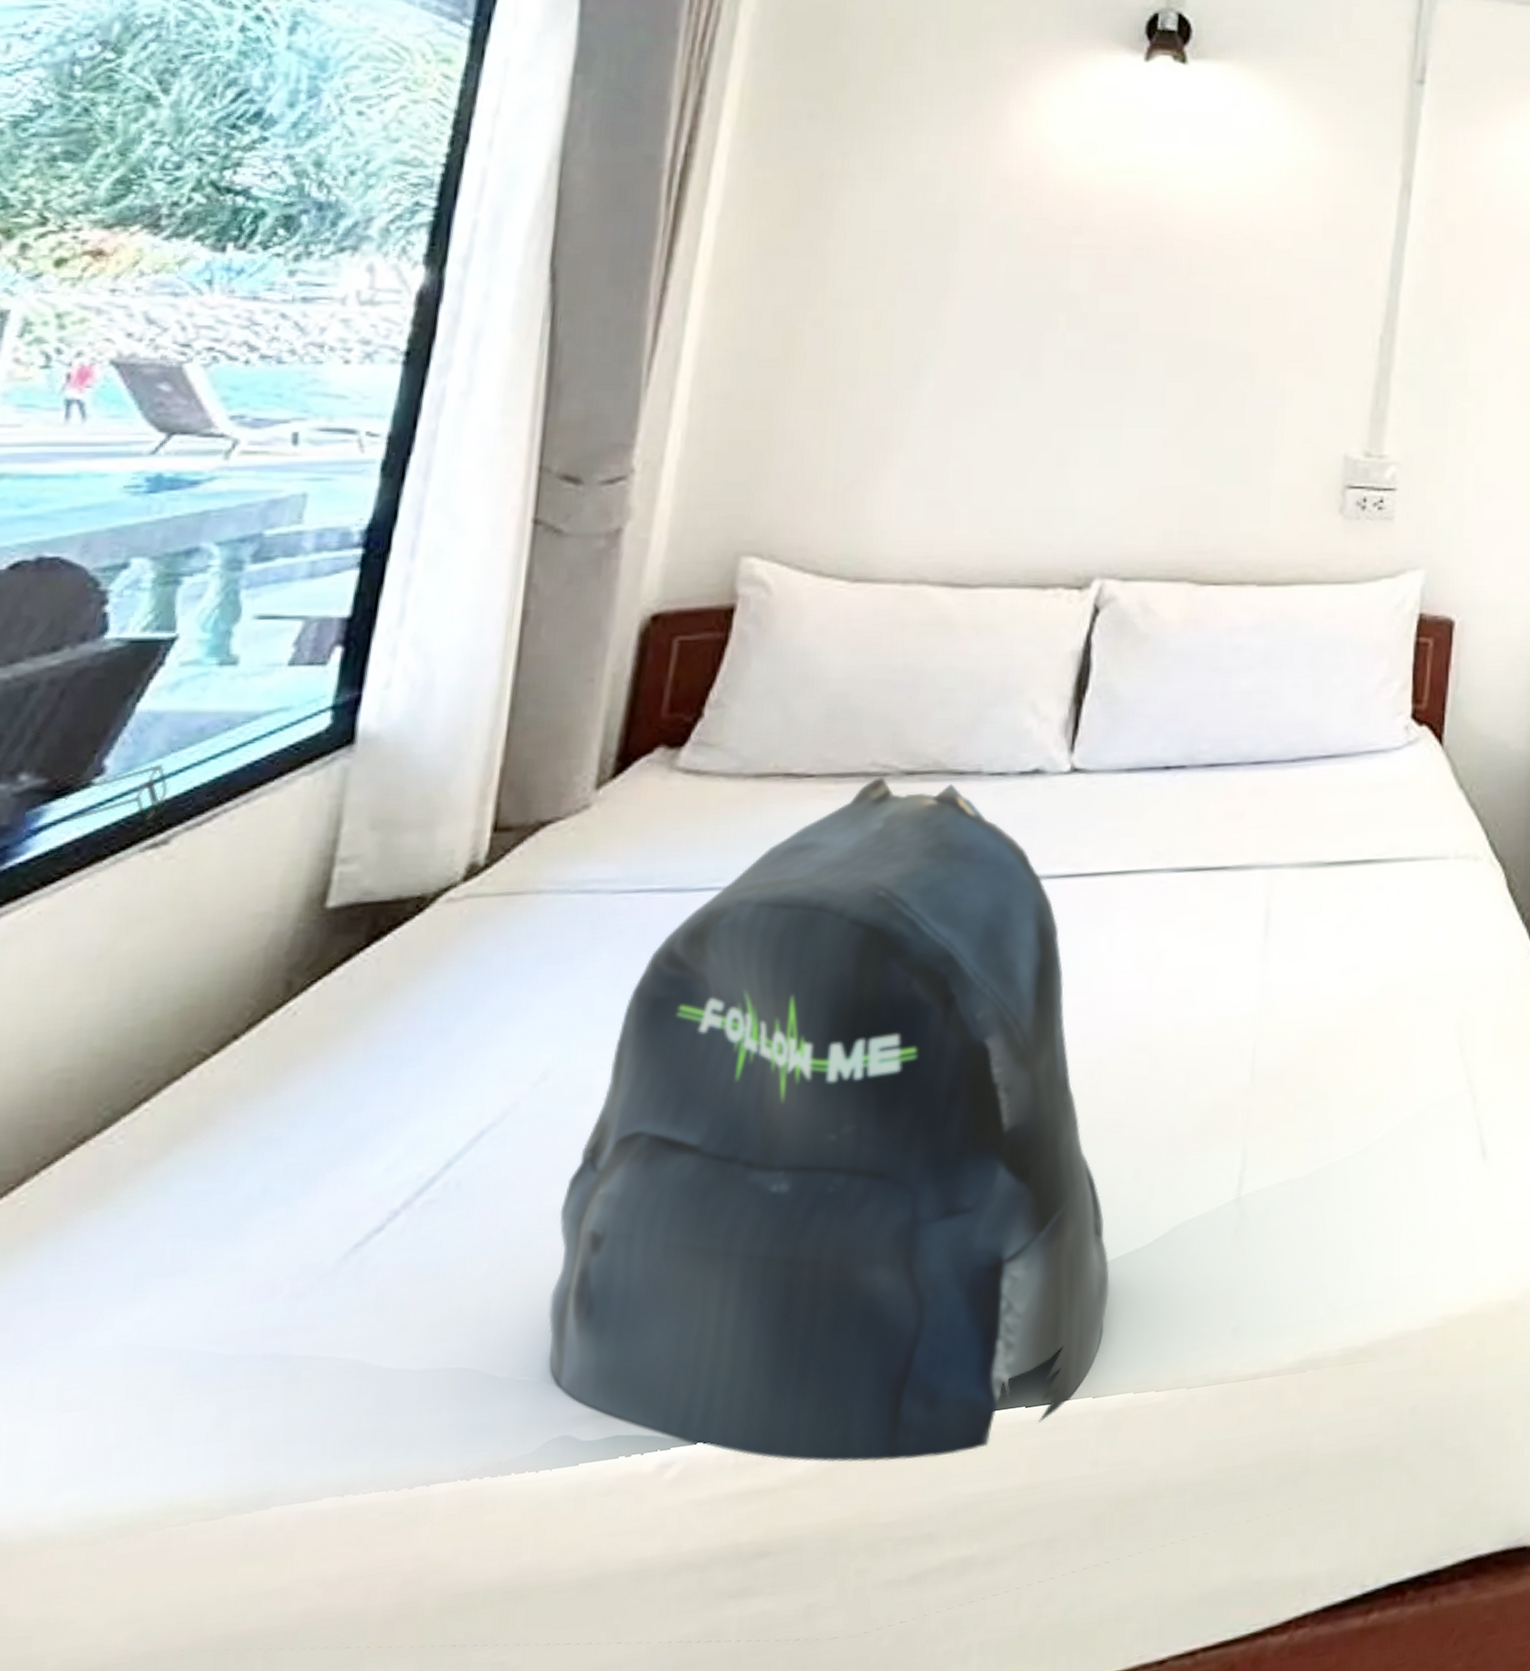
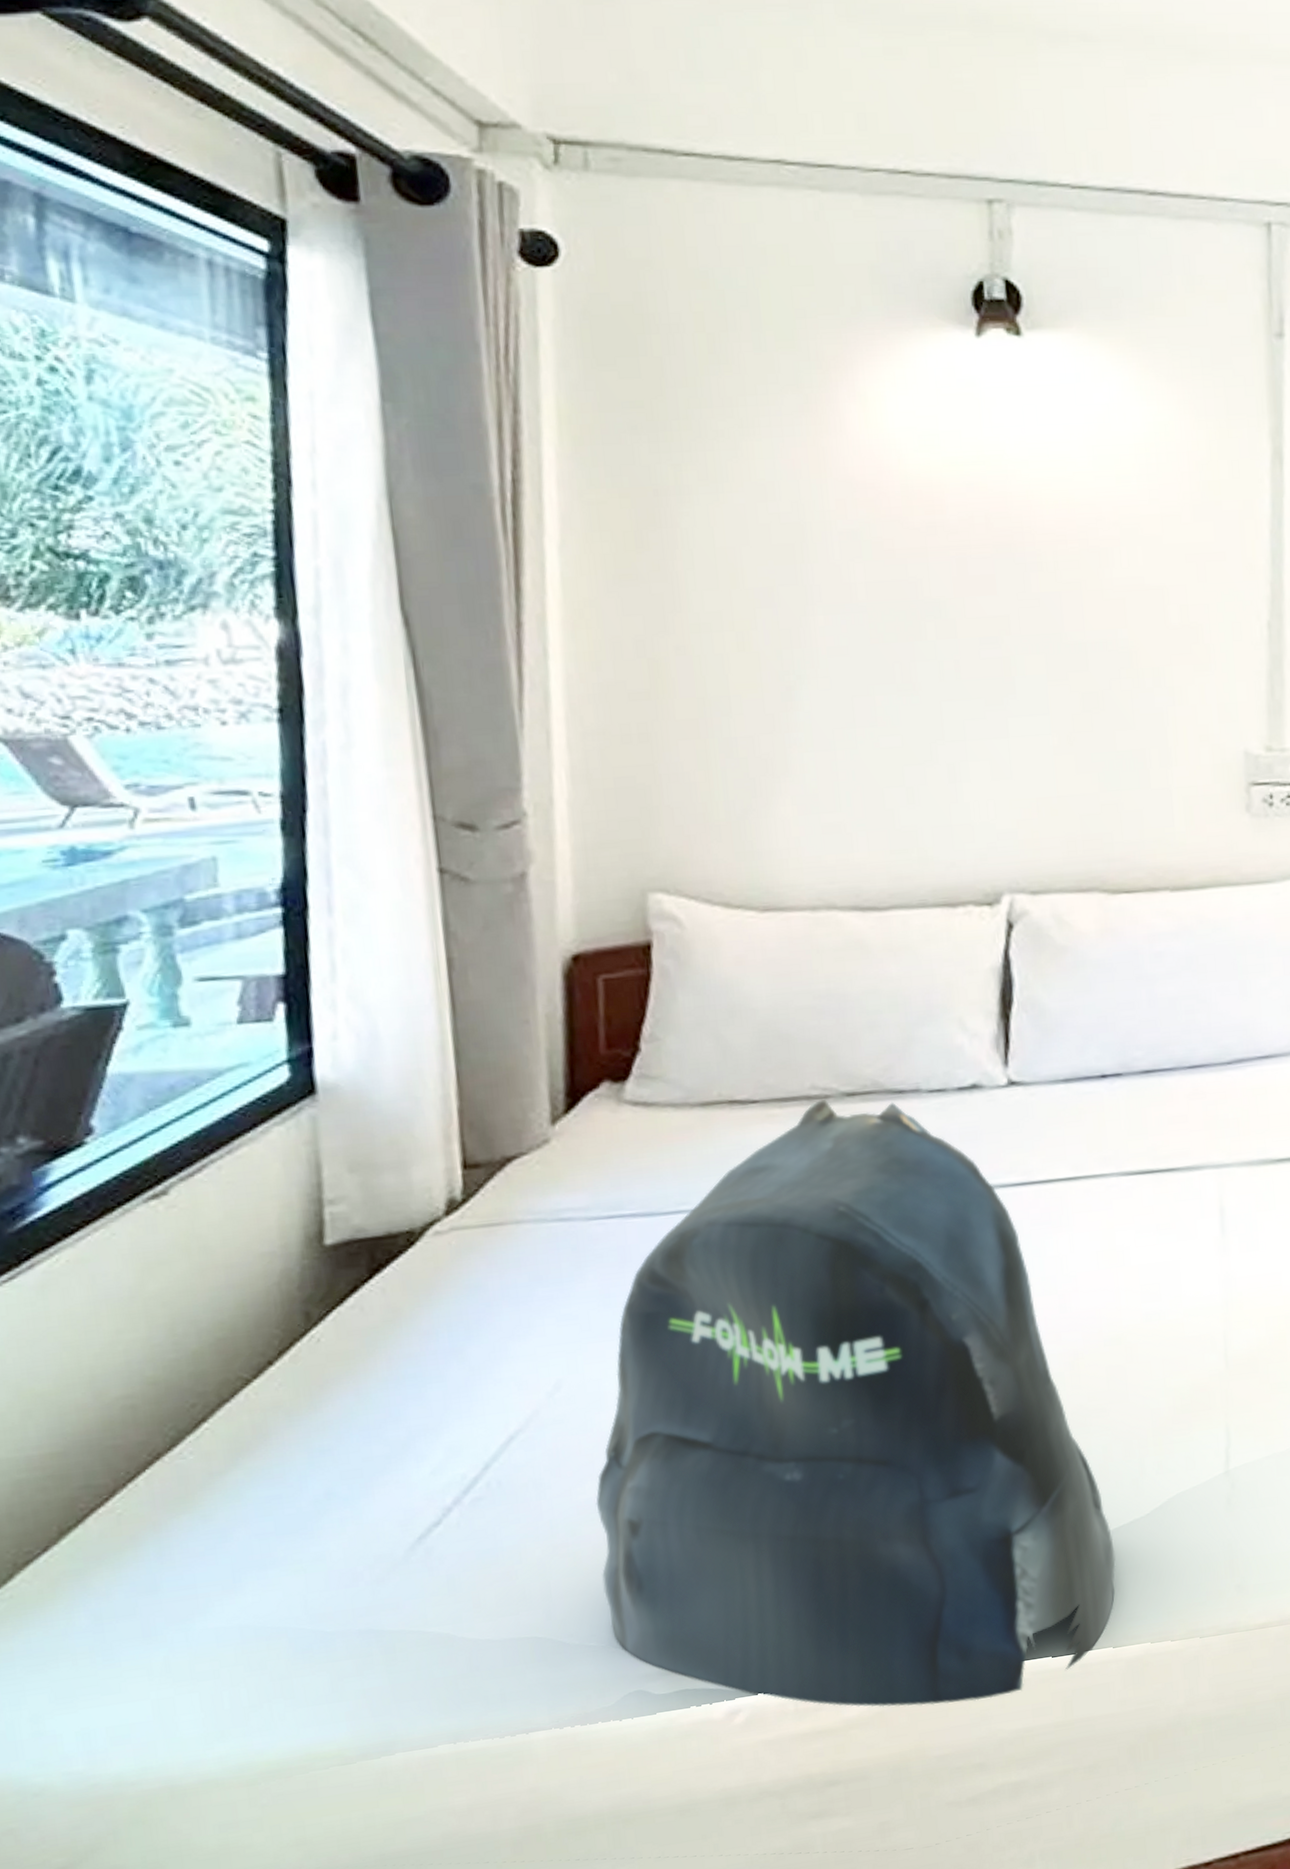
eyeglasses: present [33,765,169,838] -> none [44,1122,156,1195]

